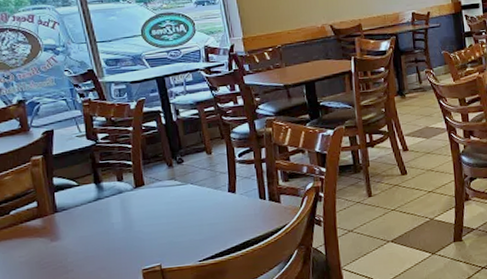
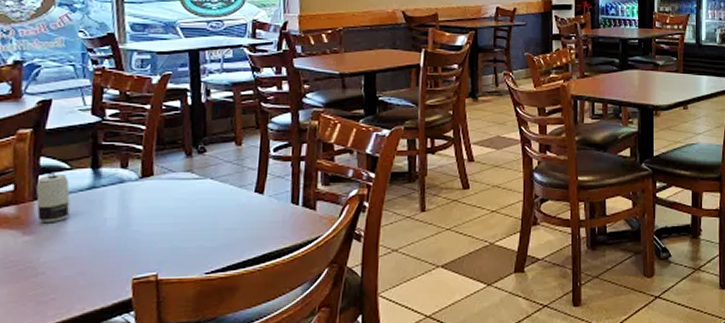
beverage can: none [54,190,84,231] -> present [35,173,71,223]

